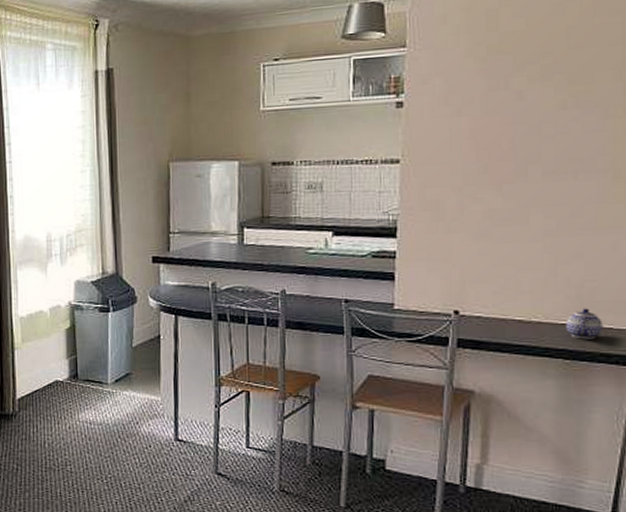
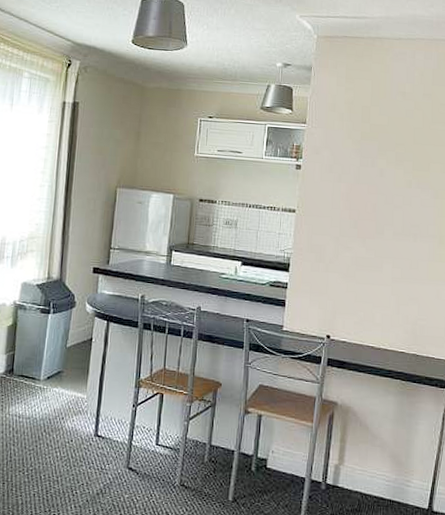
teapot: present [565,308,603,339] -> none [403,340,428,366]

